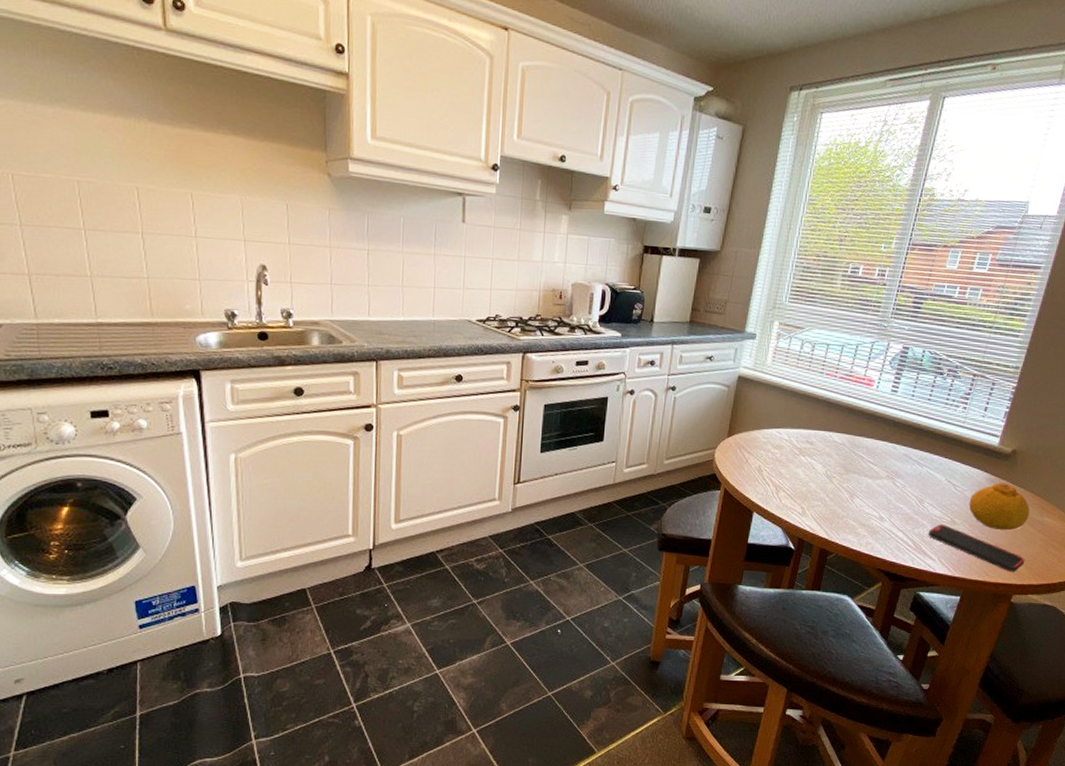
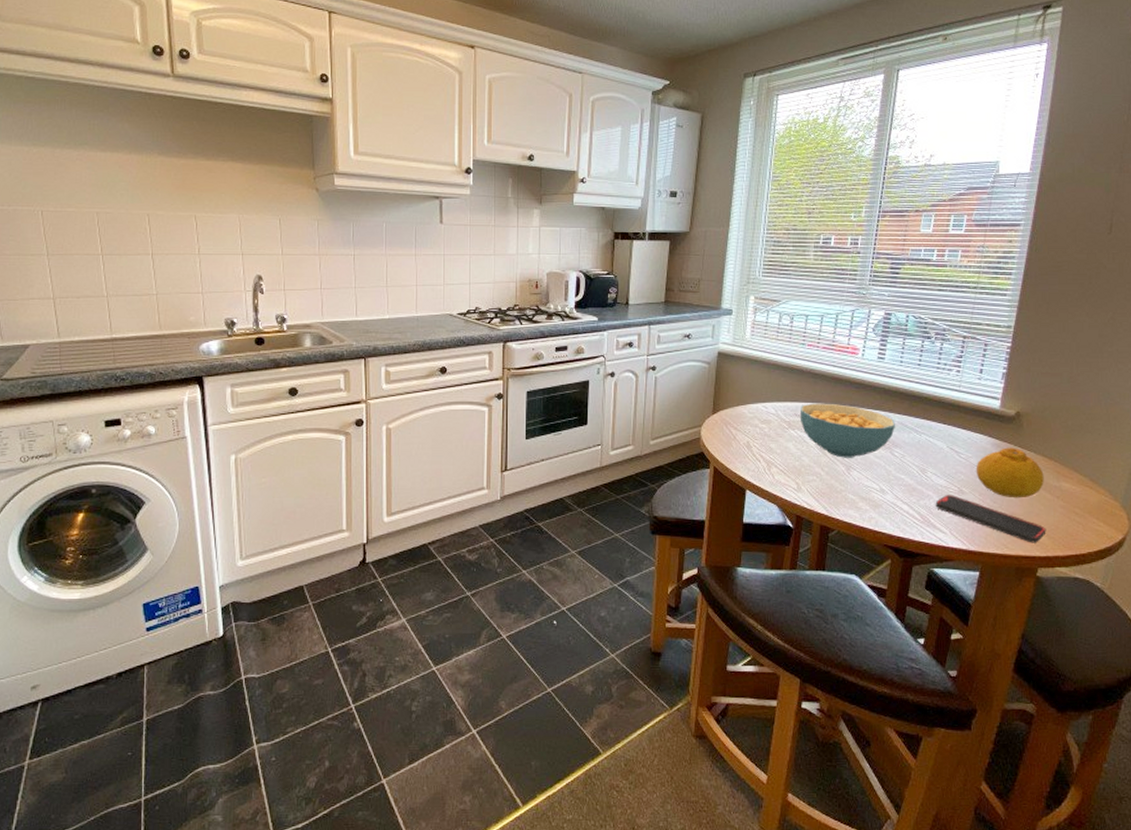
cereal bowl: none [811,431,900,486] -> present [801,403,895,458]

